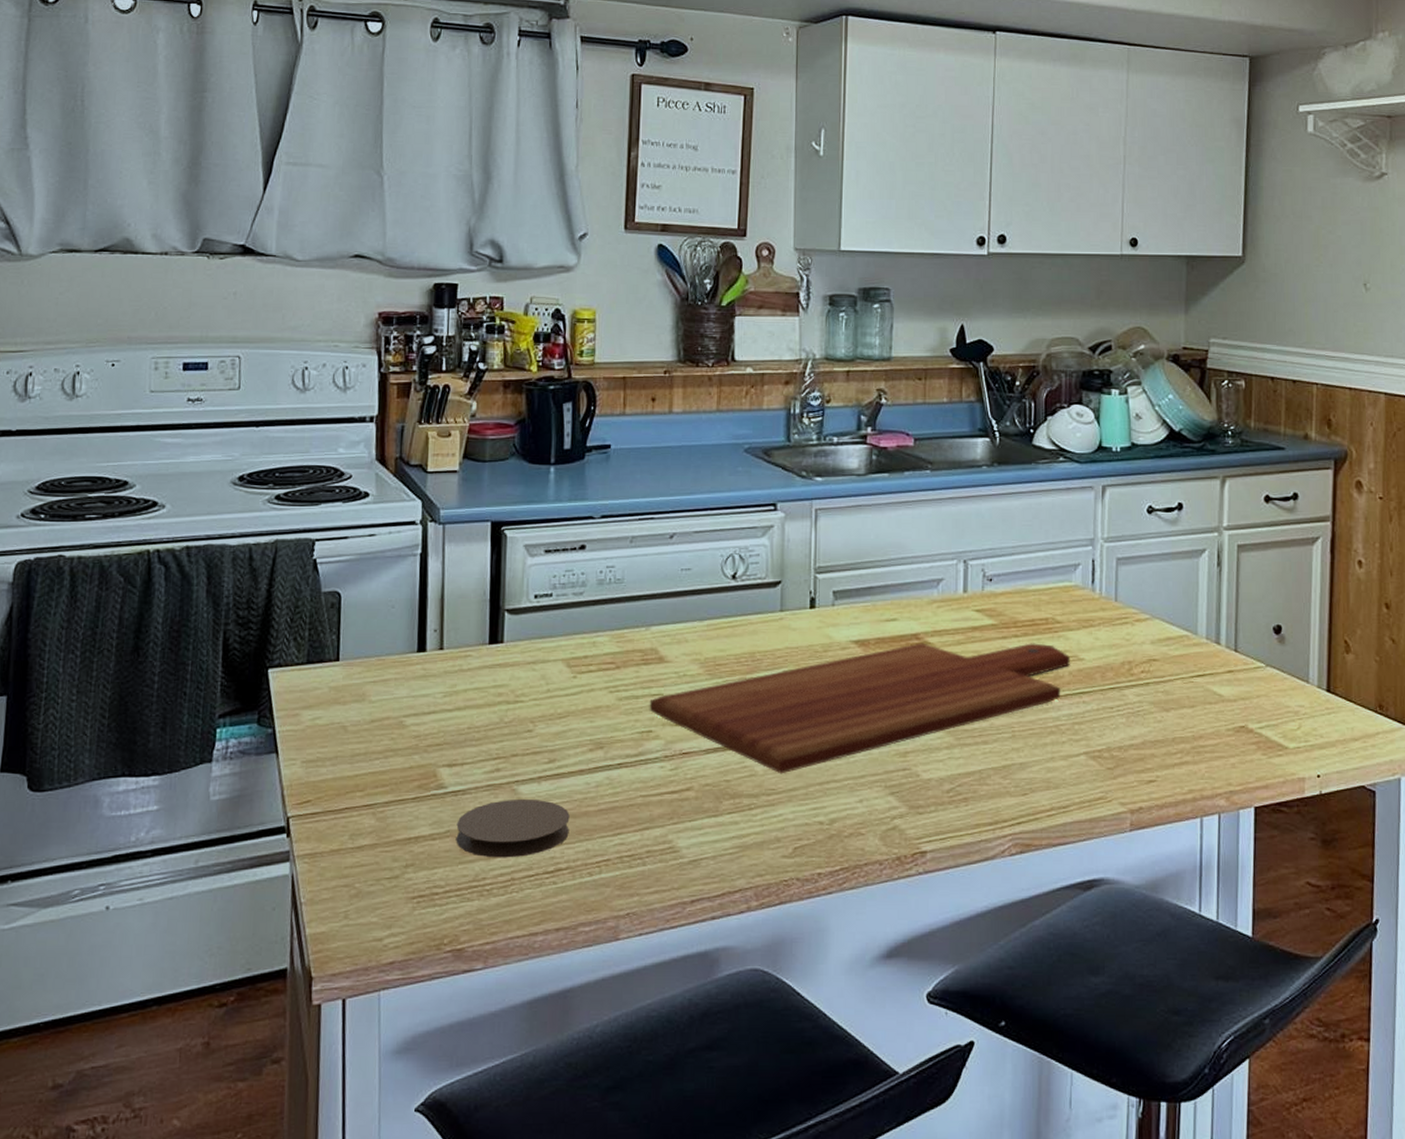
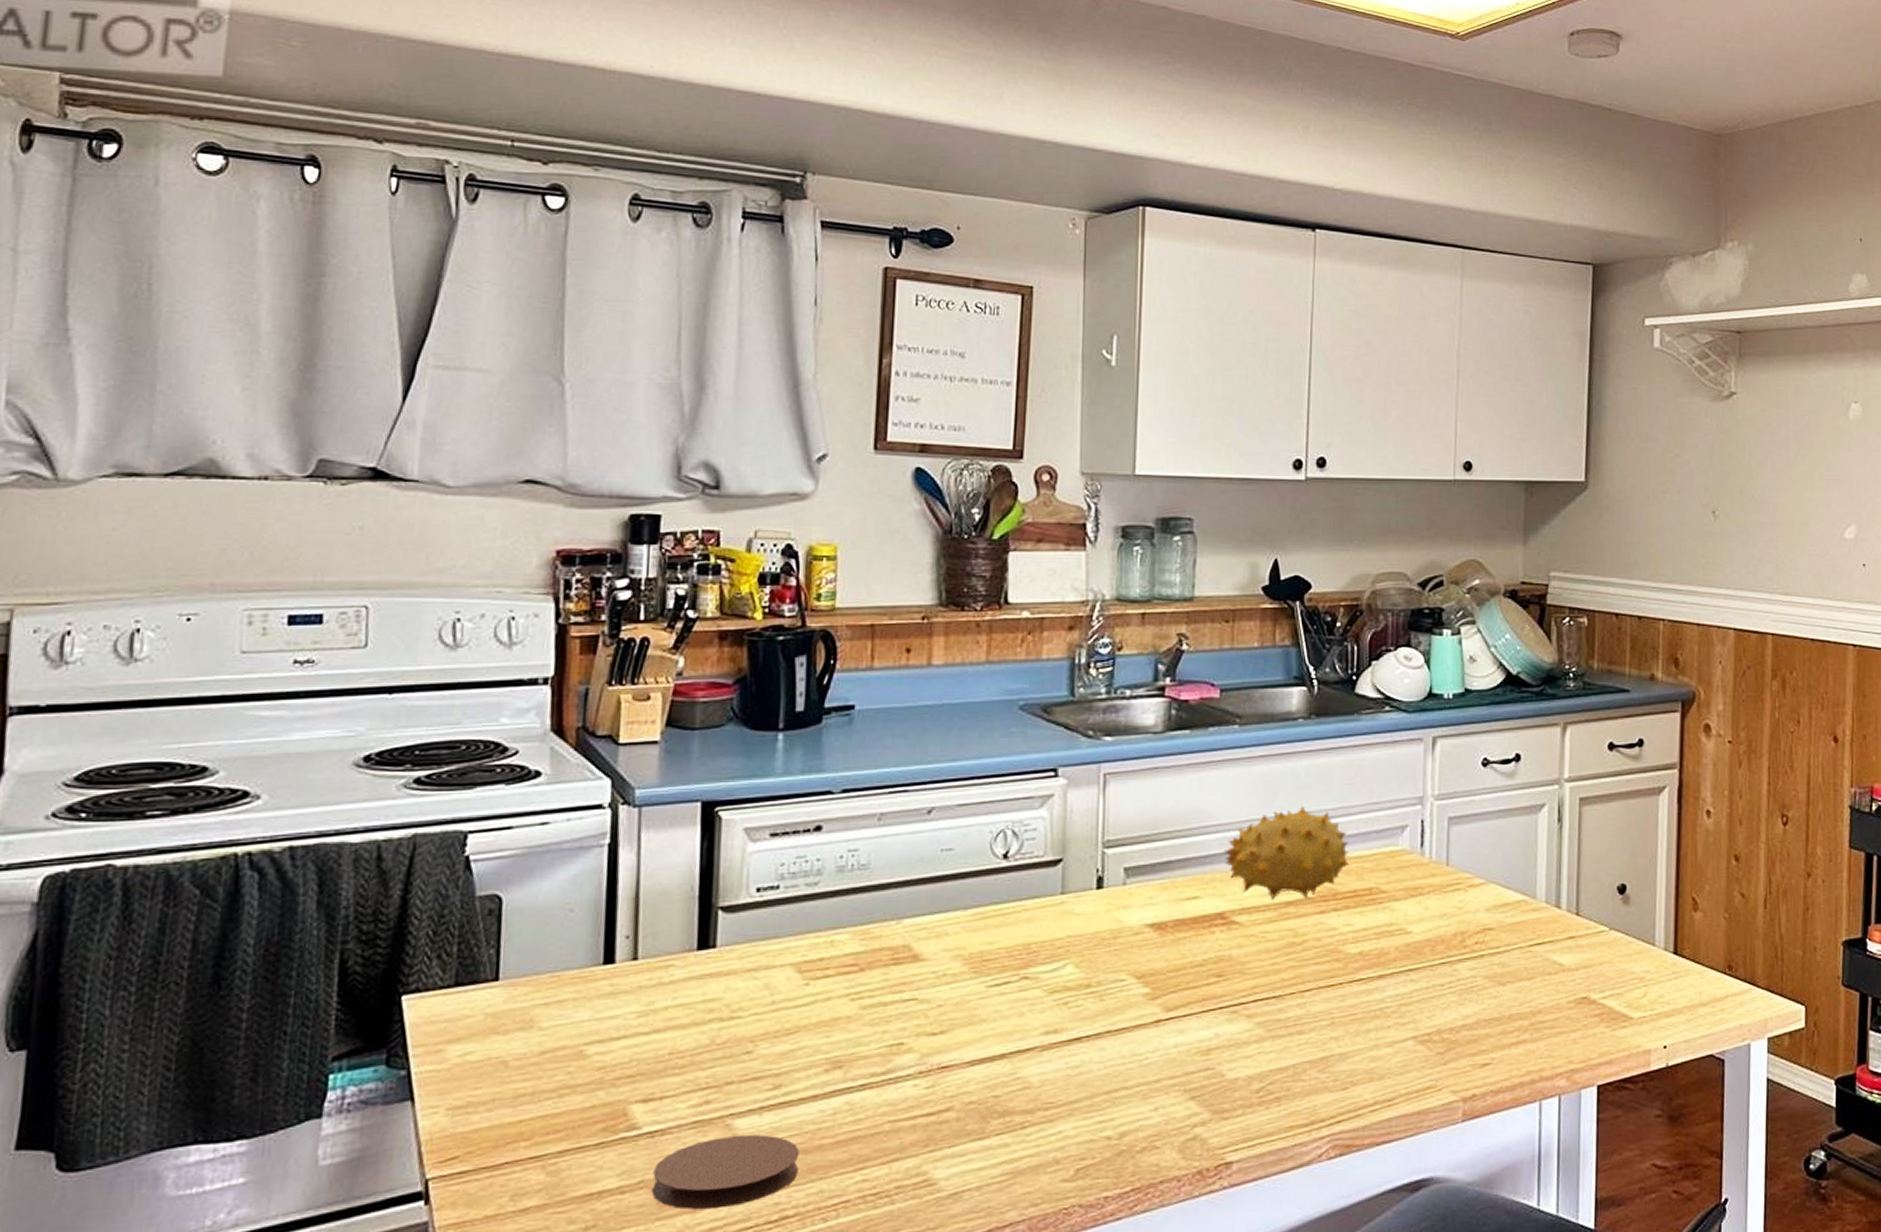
cutting board: present [649,642,1070,774] -> none [900,916,1396,1085]
fruit: none [917,543,1028,626] -> present [1223,806,1350,901]

